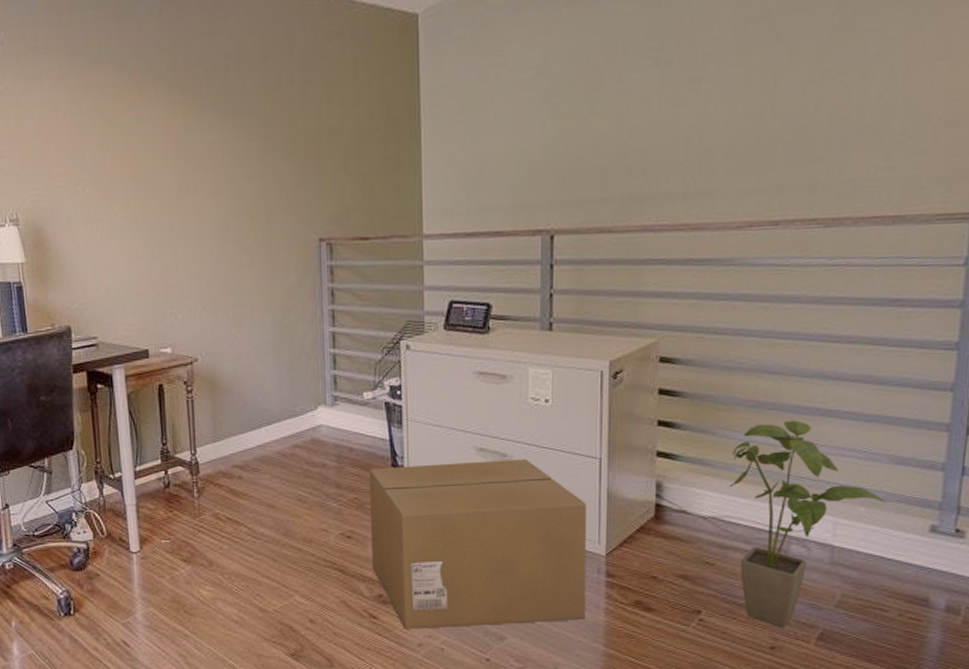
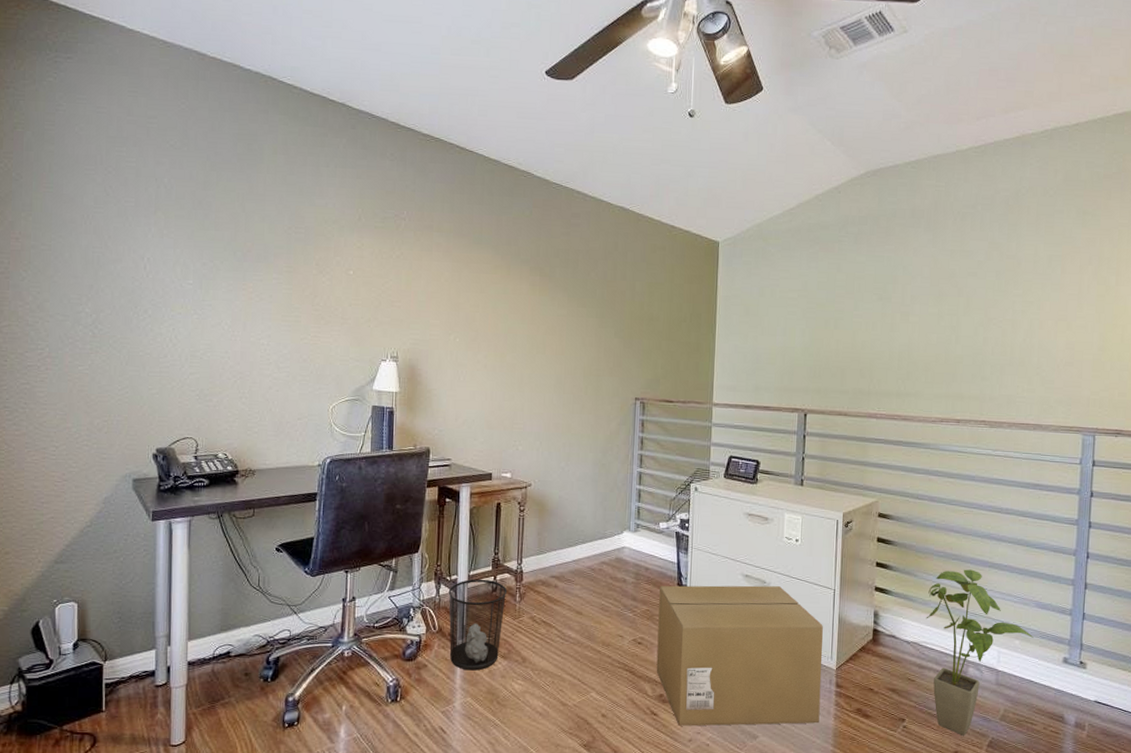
waste bin: none [113,474,183,578] -> present [448,579,508,671]

